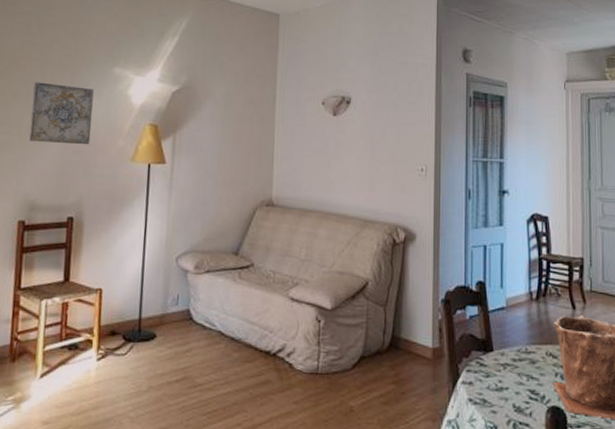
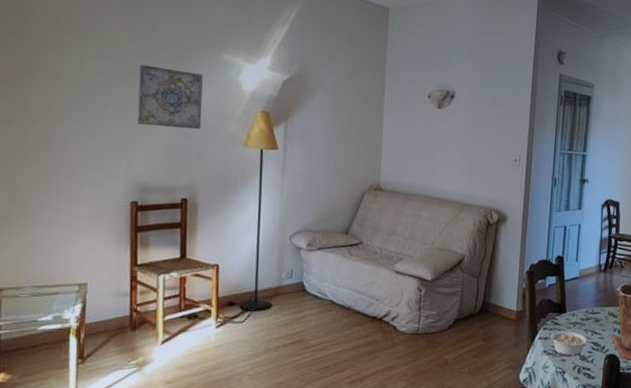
legume: none [470,374,523,408] -> present [545,331,588,357]

